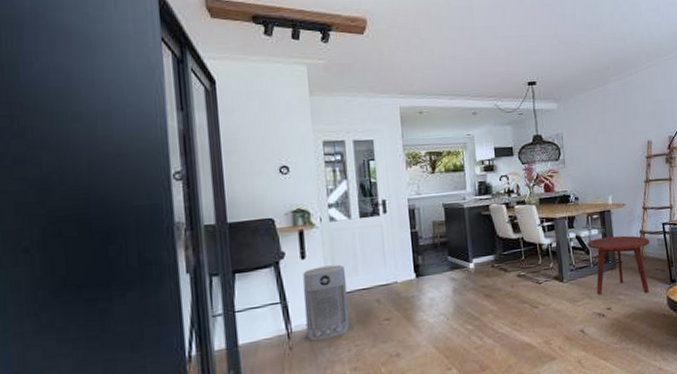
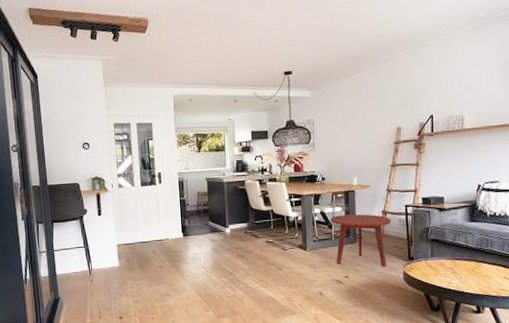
air purifier: present [303,264,350,342] -> none [100,221,133,278]

